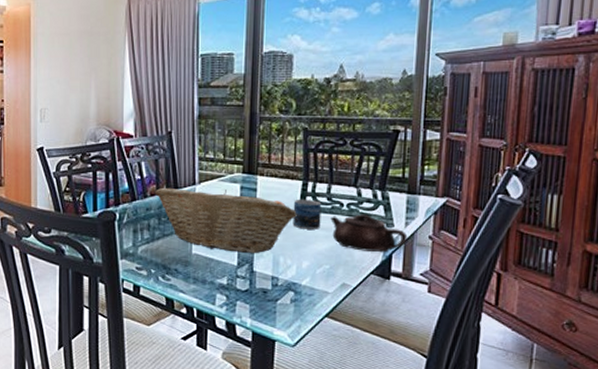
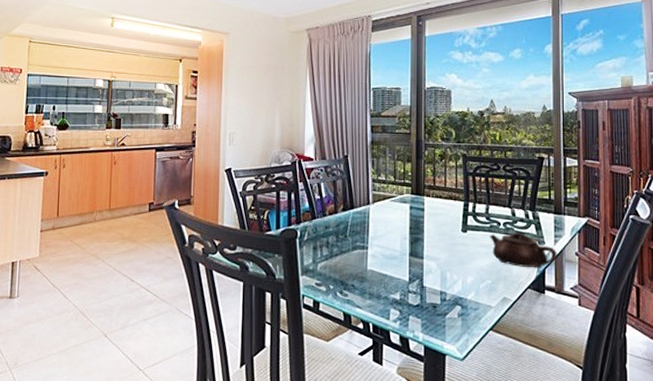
fruit basket: present [154,187,297,254] -> none [332,207,460,270]
mug: present [292,199,322,230] -> none [457,218,482,247]

